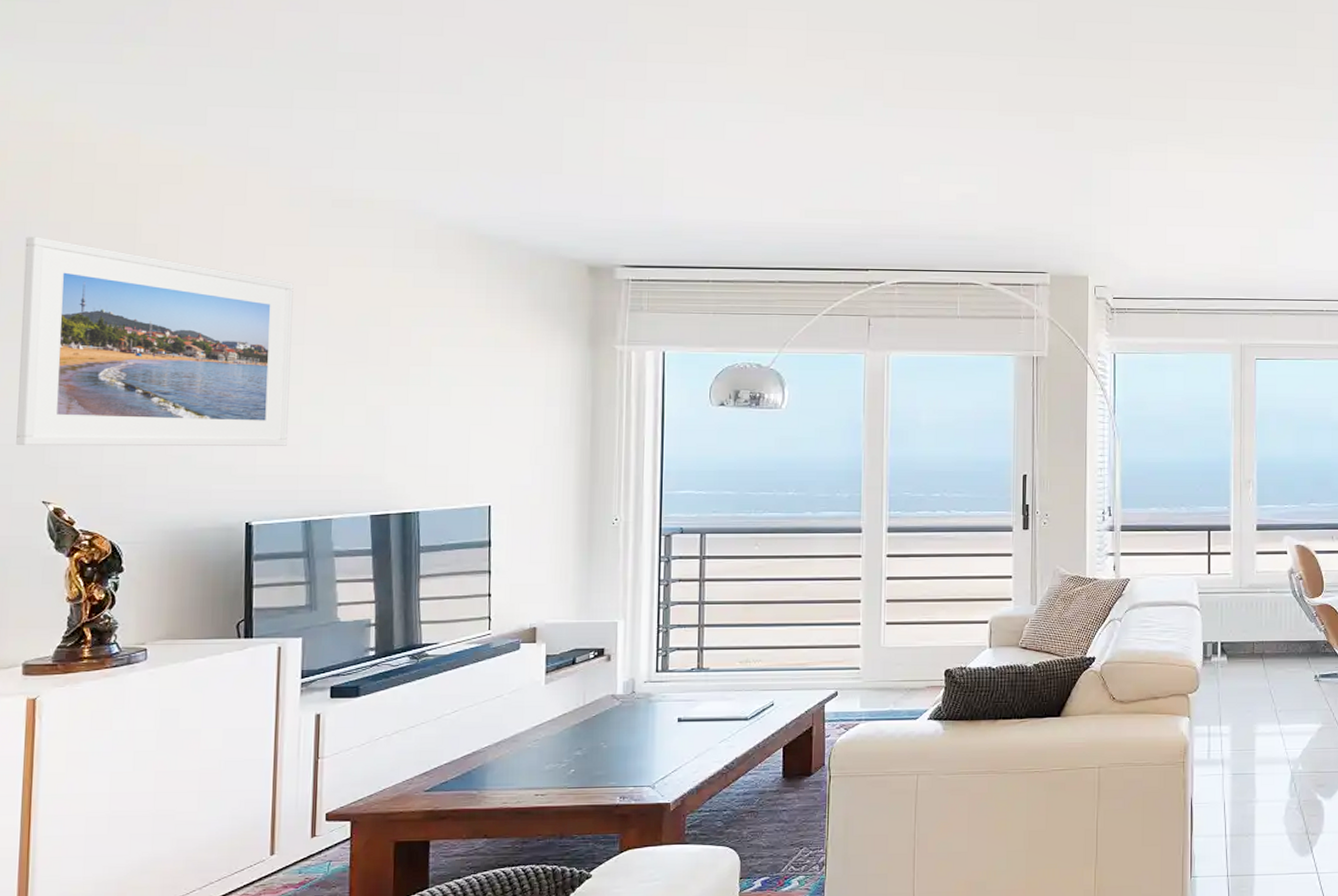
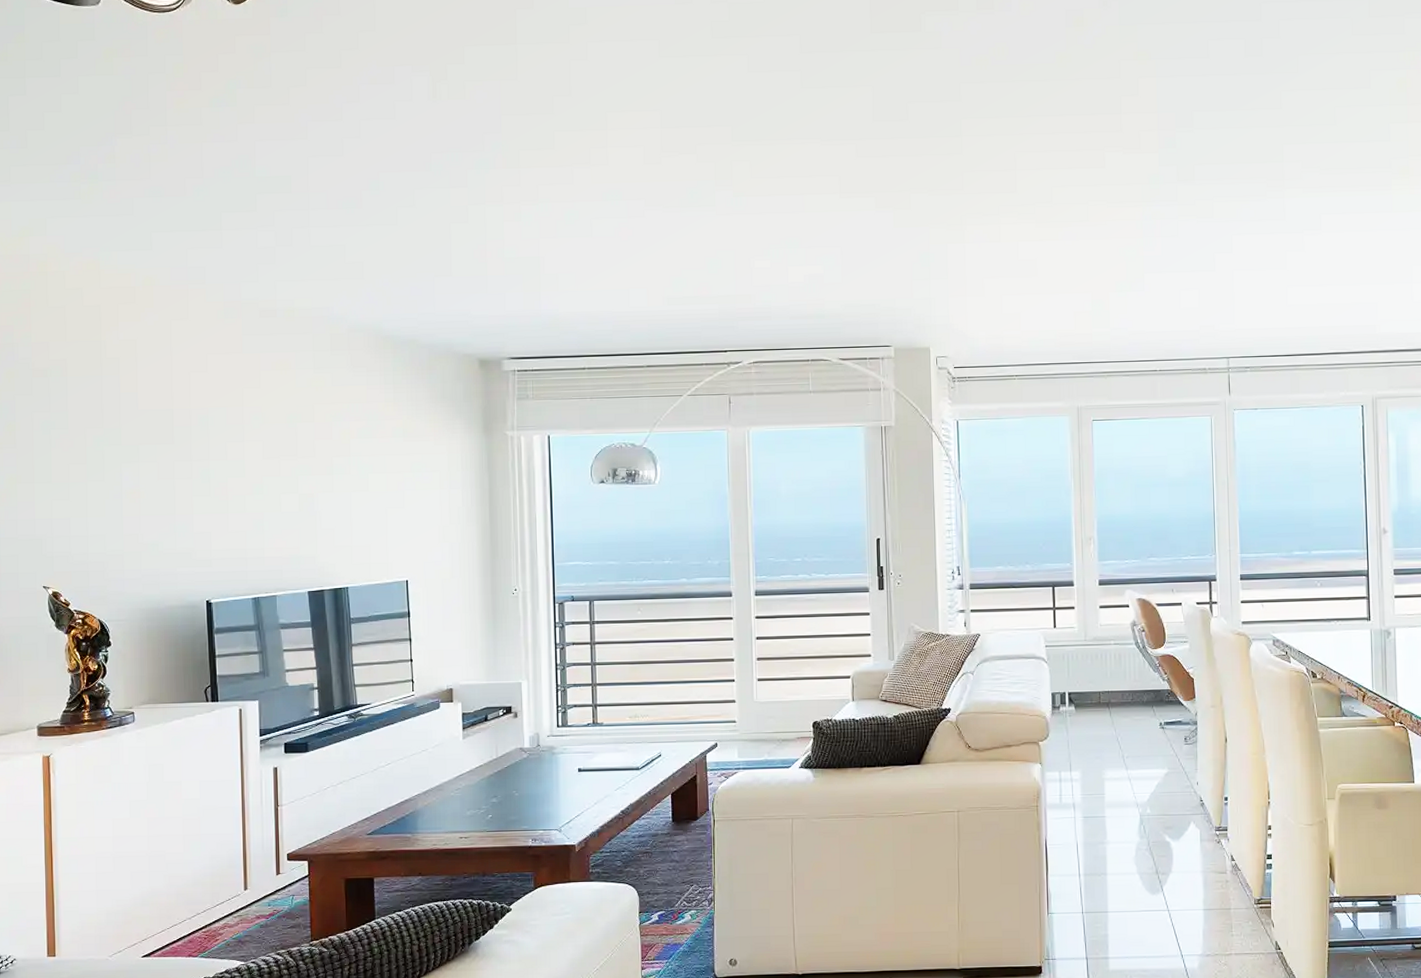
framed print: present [16,236,294,447] -> none [14,356,237,539]

